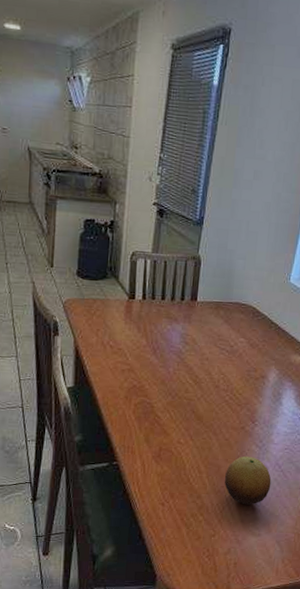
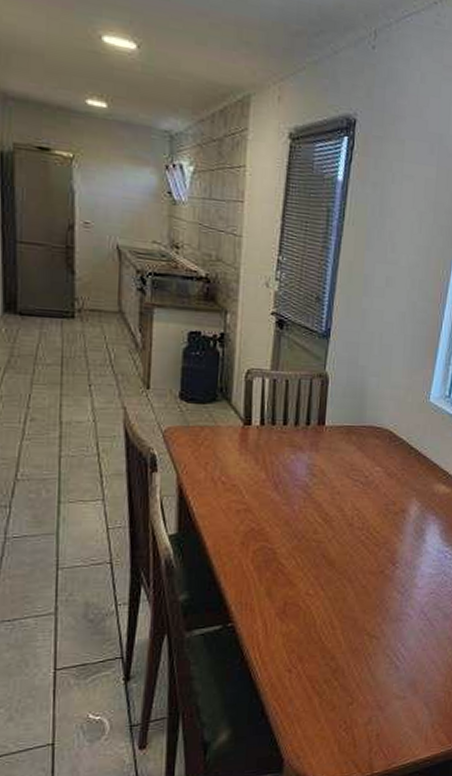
fruit: present [224,456,272,505] -> none [362,605,416,663]

